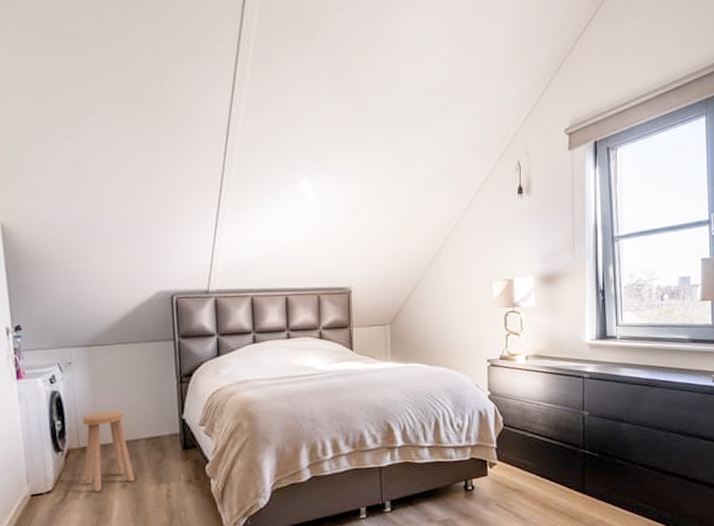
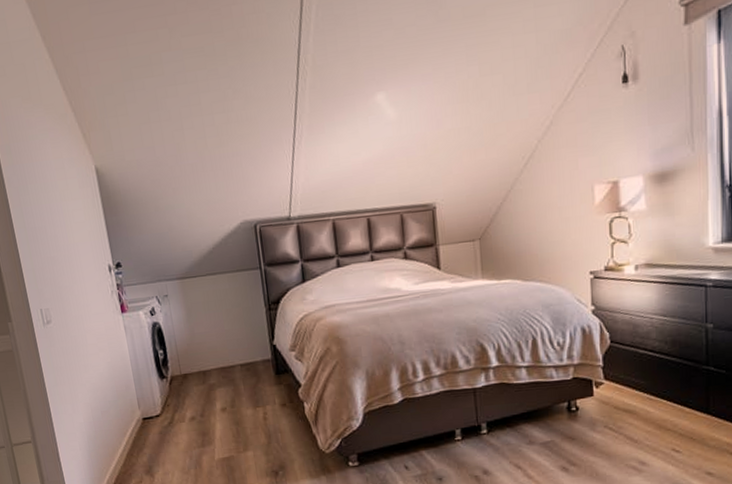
stool: present [81,410,135,492] -> none [181,338,233,415]

